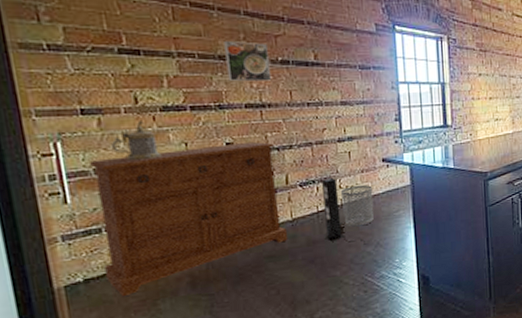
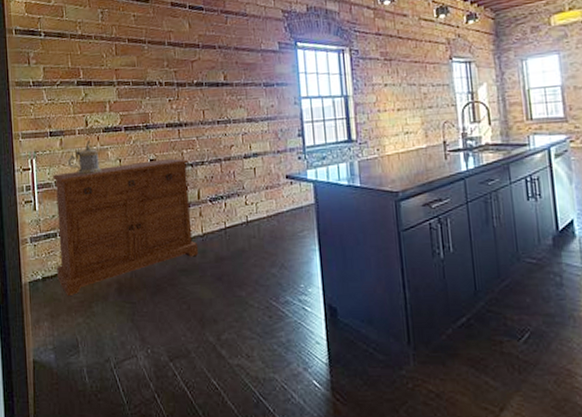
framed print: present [224,41,272,82] -> none [152,68,188,104]
speaker: present [322,178,367,245] -> none [229,194,271,266]
waste bin: present [341,184,374,227] -> none [247,202,278,246]

